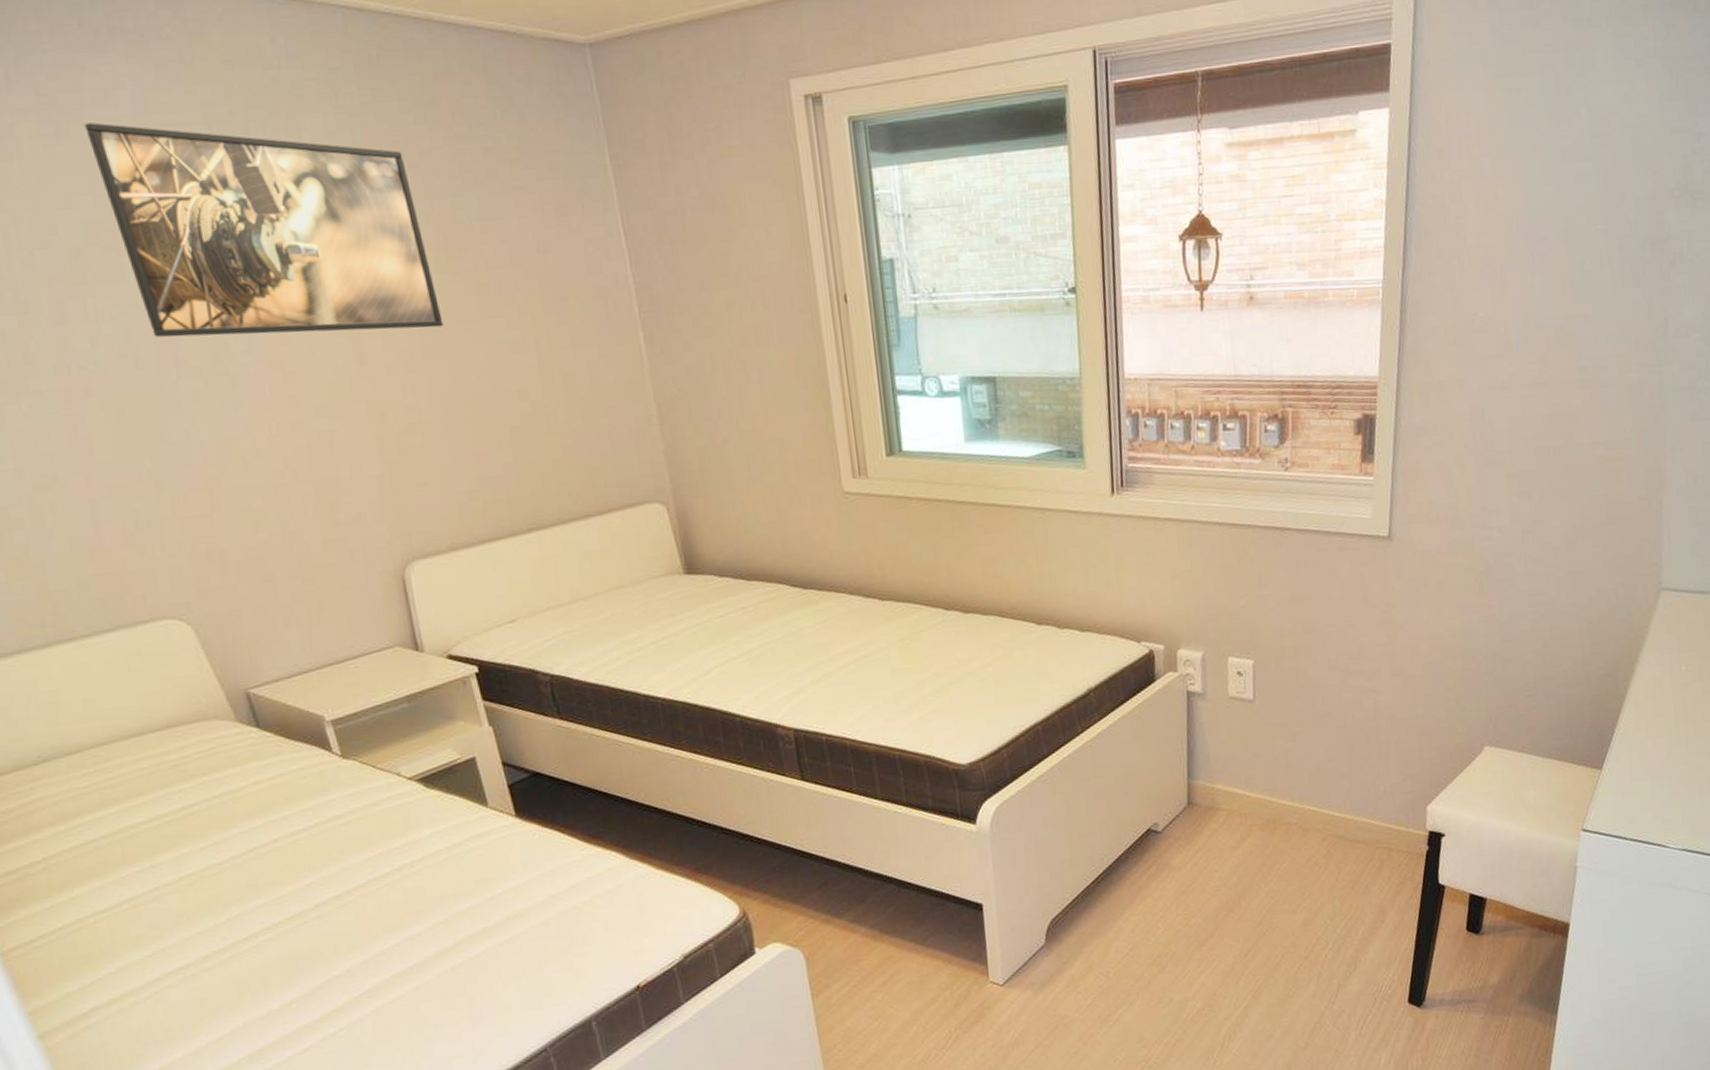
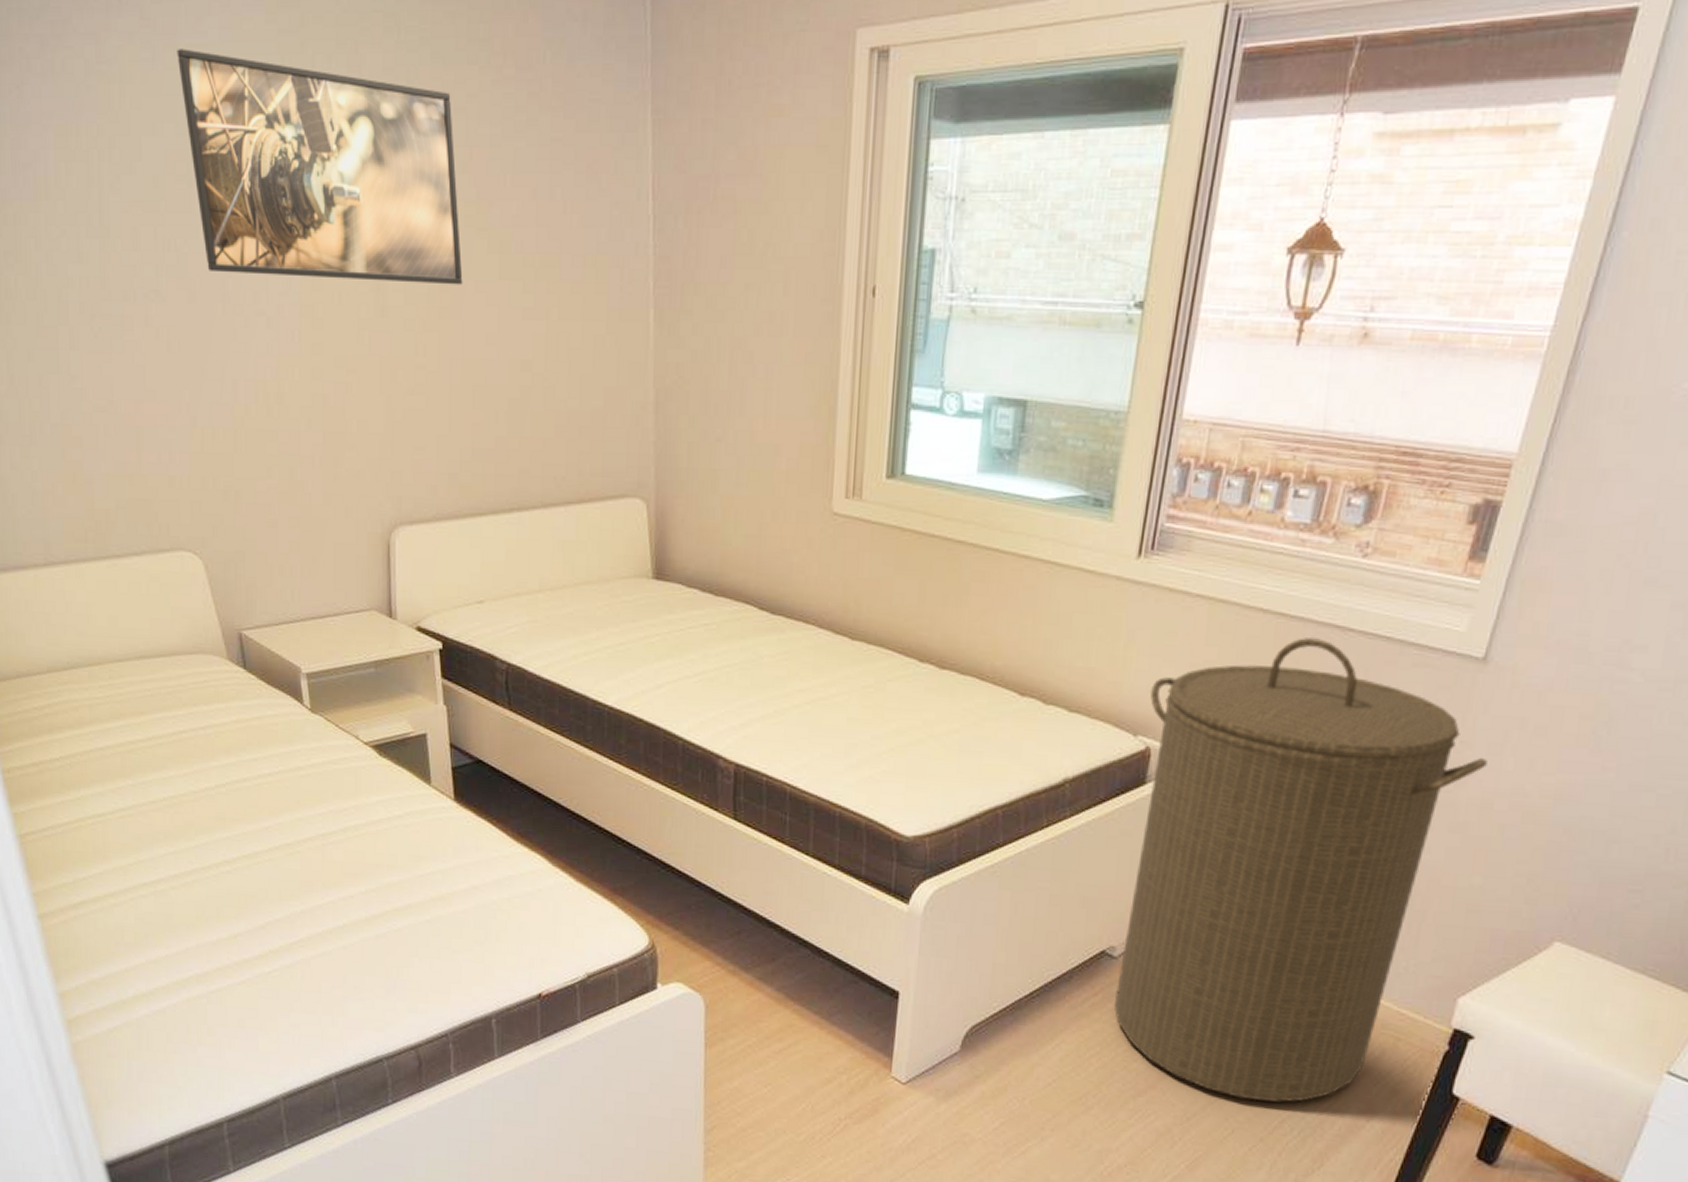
laundry hamper: none [1143,539,1408,928] -> present [1113,638,1487,1103]

